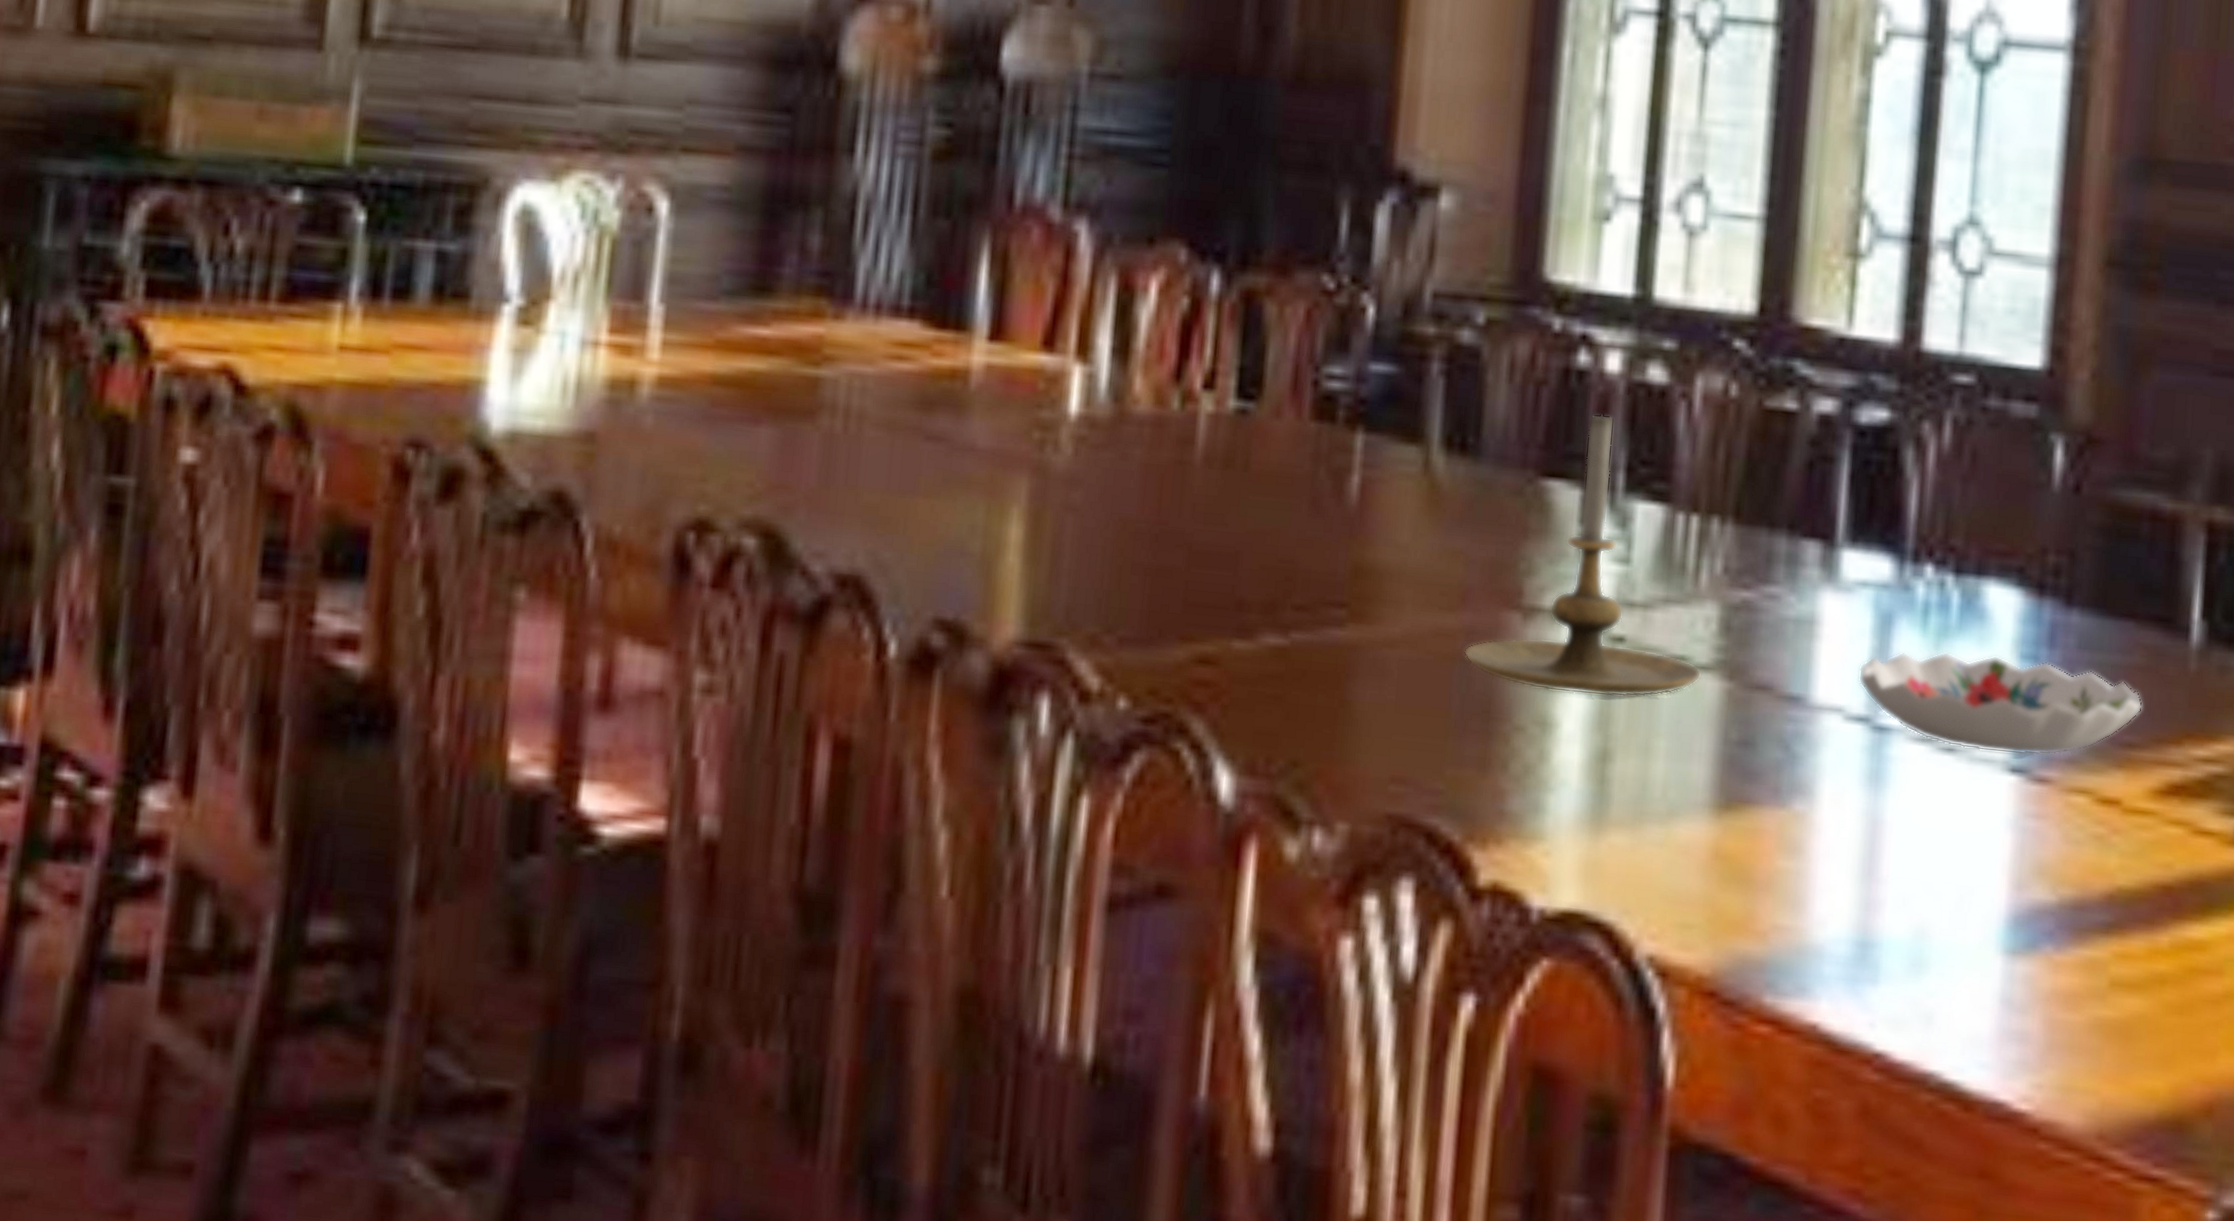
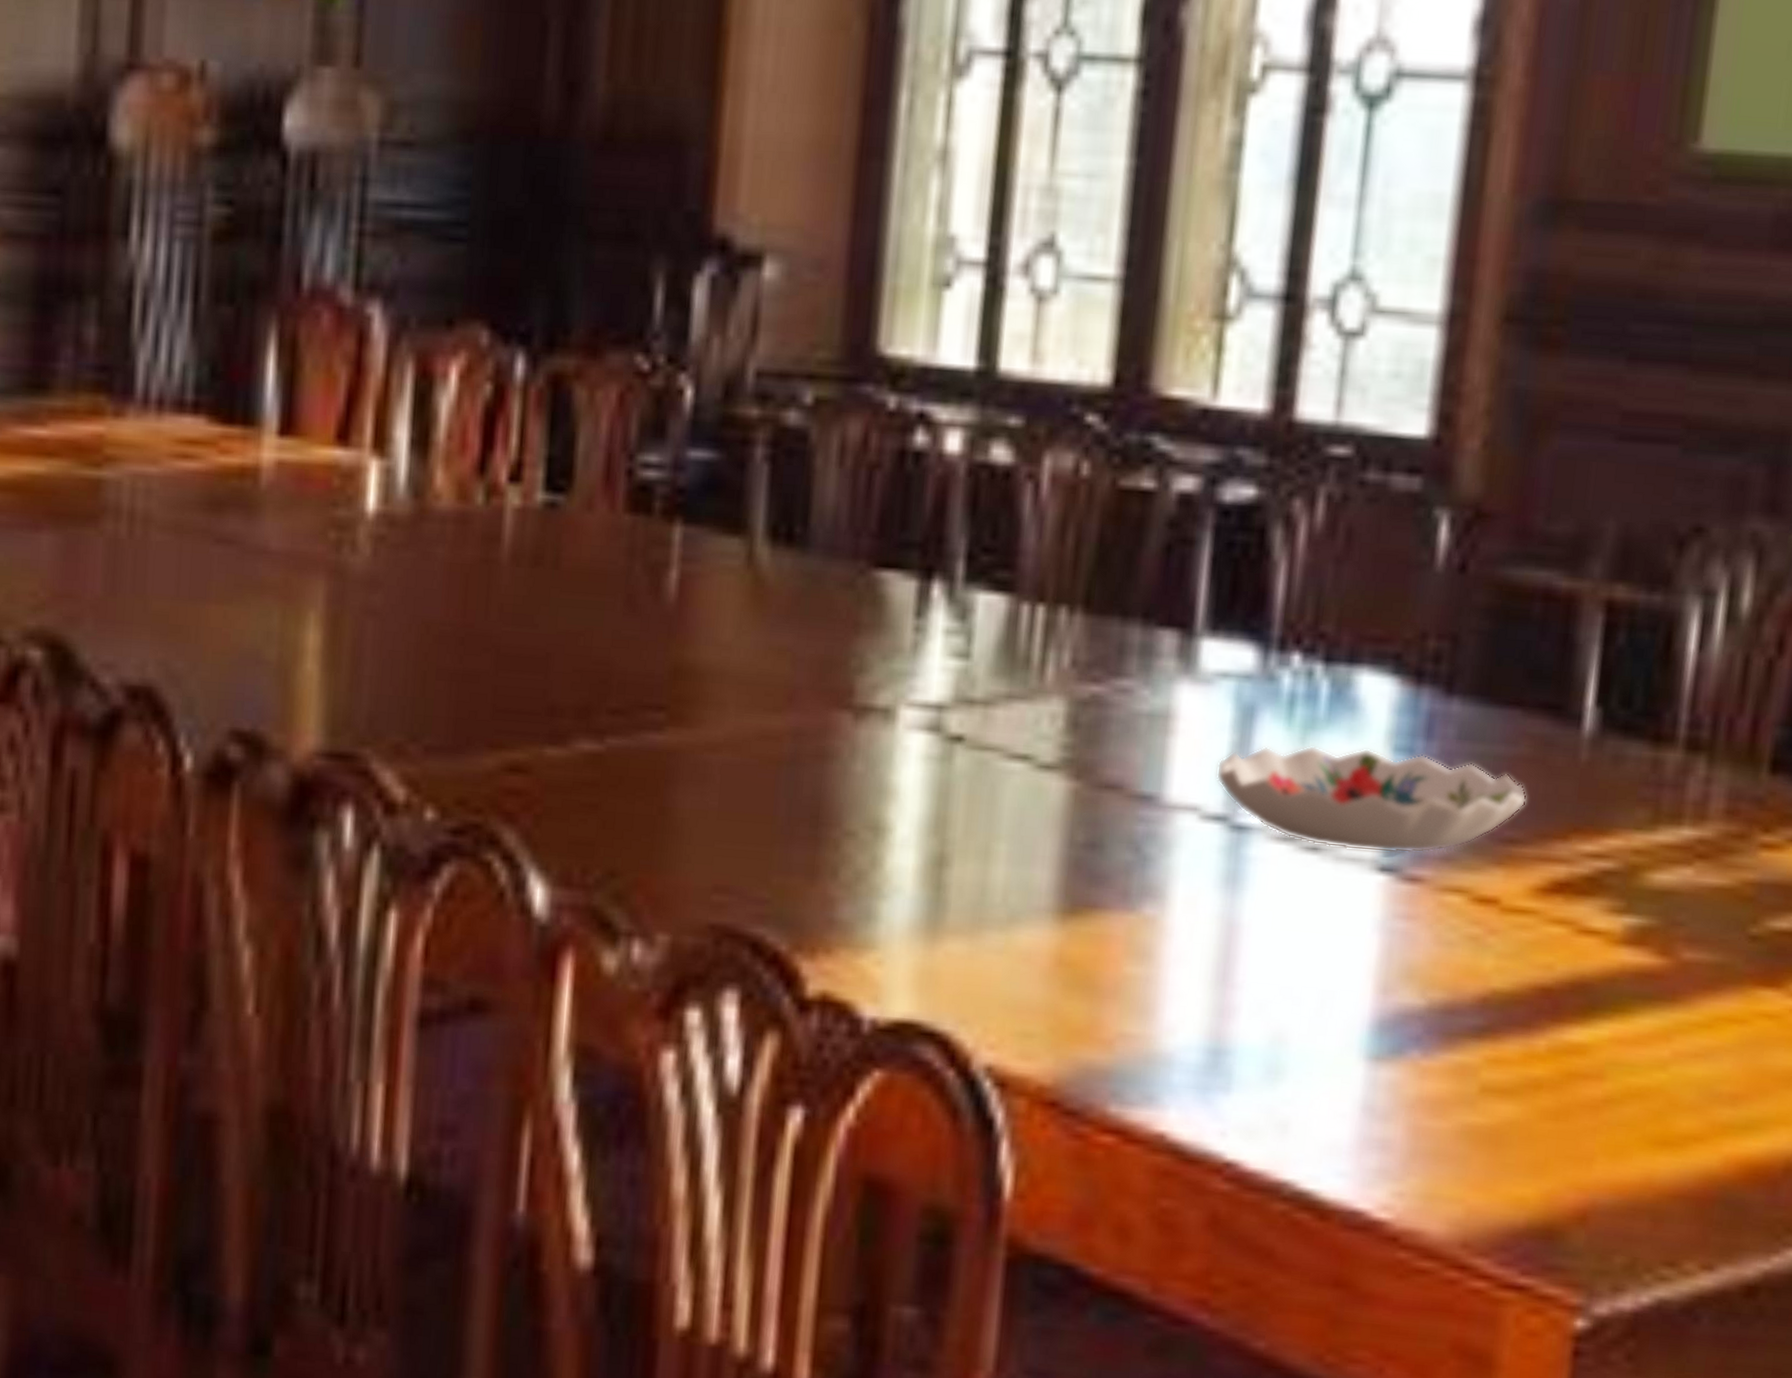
candle holder: present [1464,413,1702,697] -> none [791,498,1047,800]

